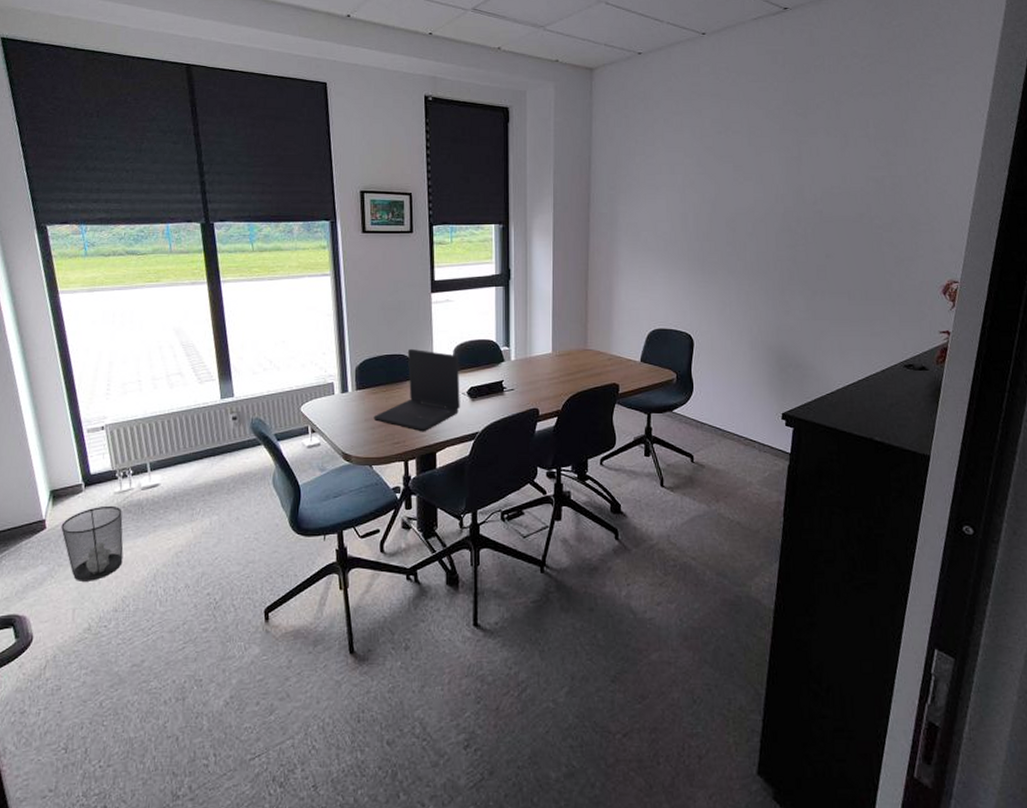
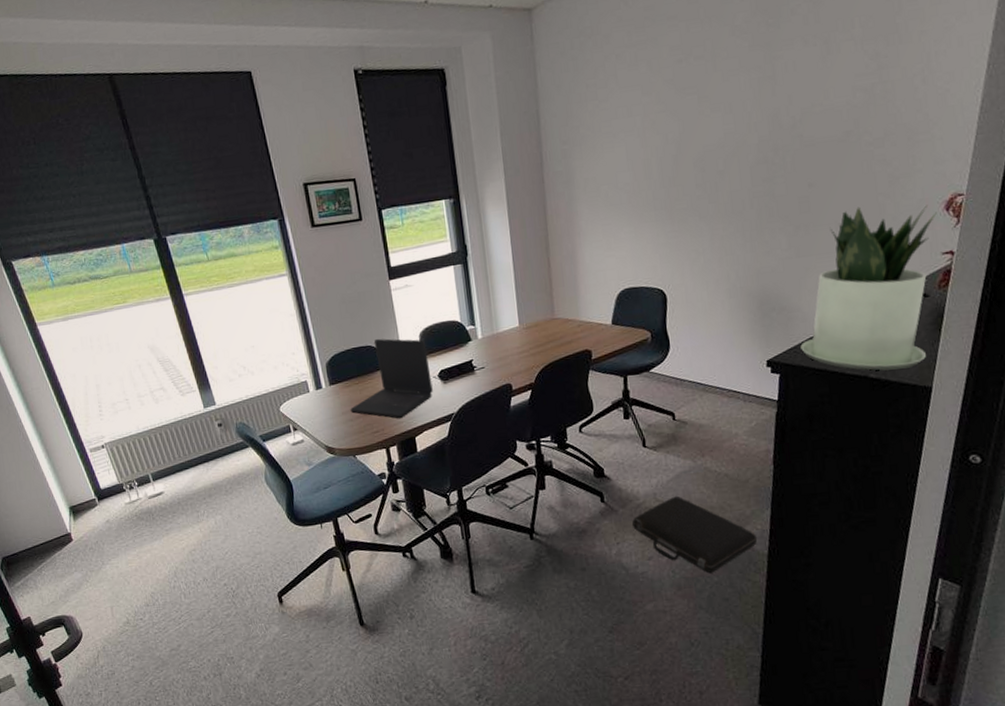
waste bin: present [61,505,124,581] -> none [85,515,145,583]
briefcase: none [644,540,765,625] -> present [632,495,758,574]
planter: none [813,281,936,435] -> present [800,204,937,371]

